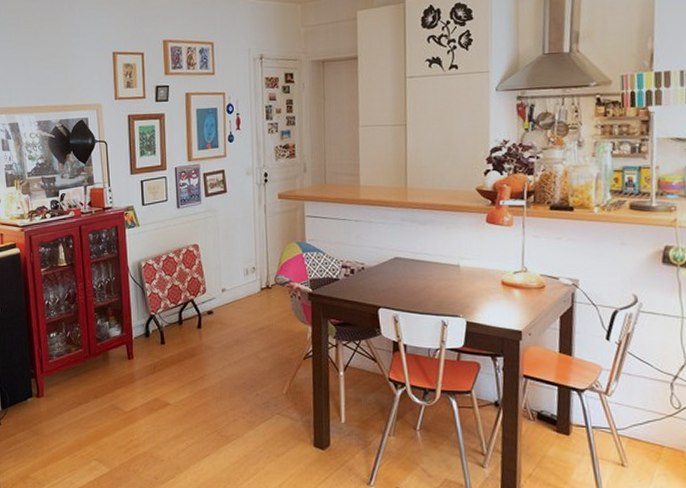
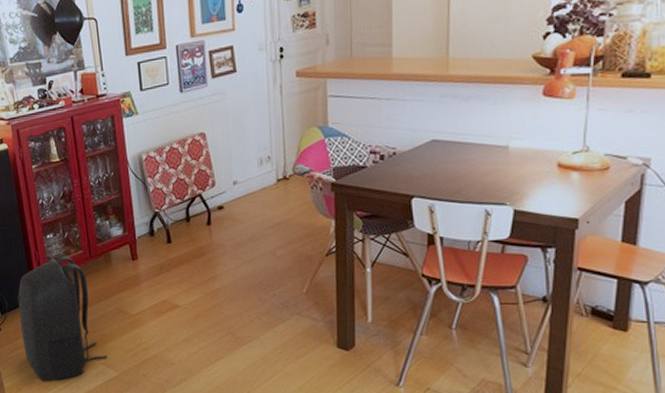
backpack: none [17,353,101,477] -> present [16,255,108,382]

